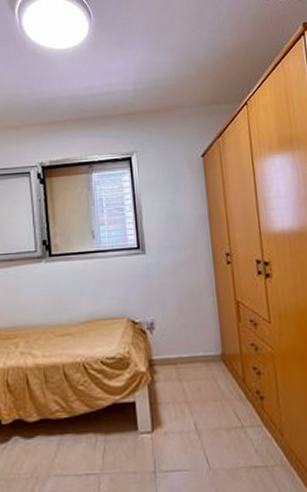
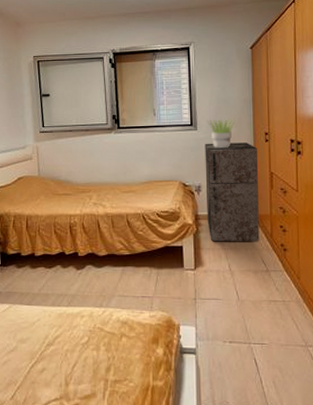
storage cabinet: none [155,266,230,394] -> present [205,142,260,242]
potted plant: none [156,239,191,275] -> present [207,119,236,149]

